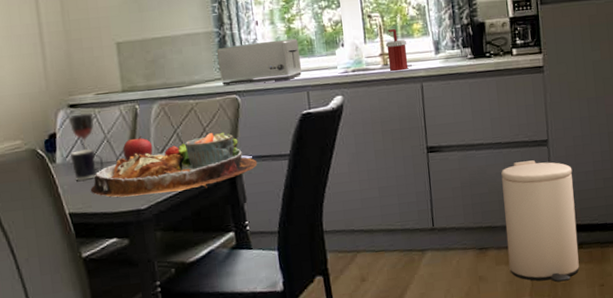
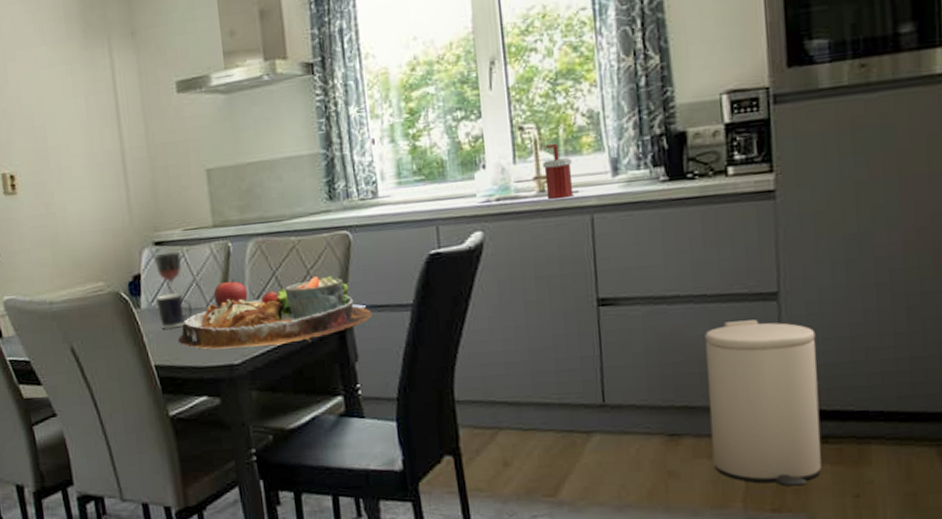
toaster: present [216,38,302,86] -> none [323,159,429,220]

